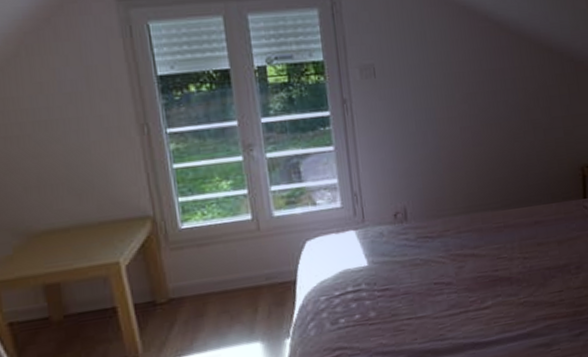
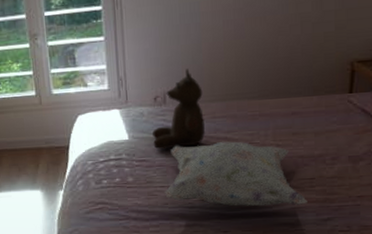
teddy bear: none [394,180,451,275] -> present [152,69,205,150]
decorative pillow: none [411,257,559,334] -> present [164,141,308,207]

